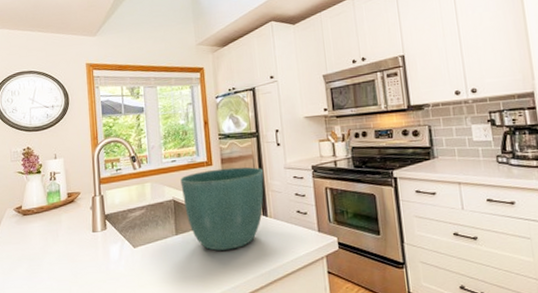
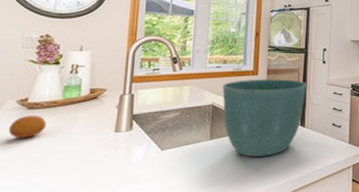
fruit: none [11,220,38,242] -> present [8,115,46,138]

